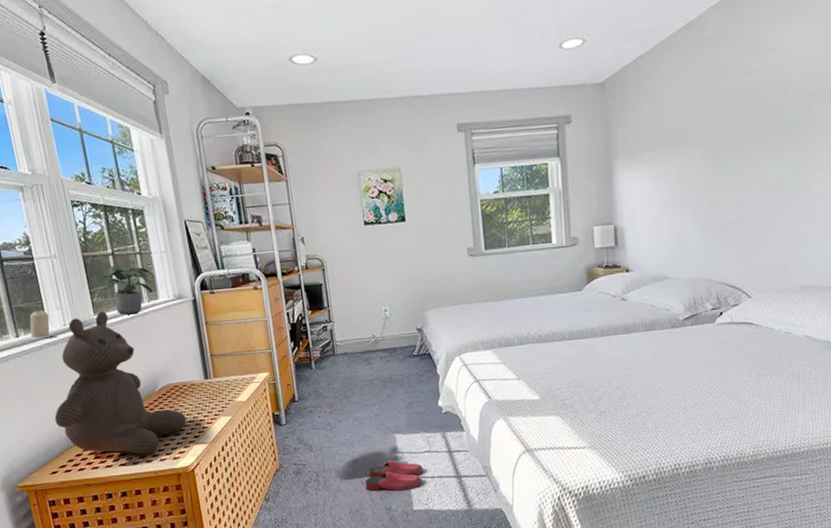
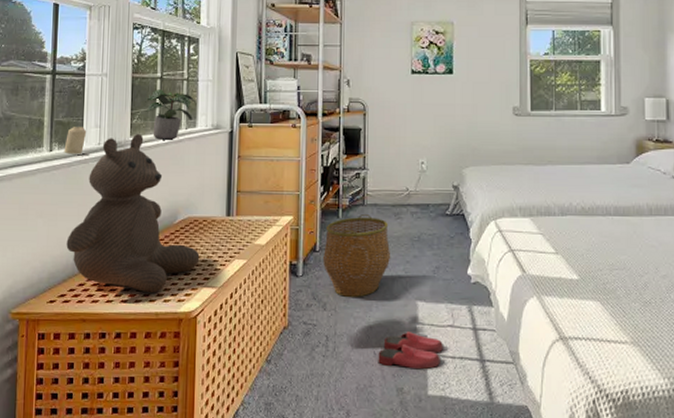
basket: none [301,362,367,438] -> present [323,213,391,297]

